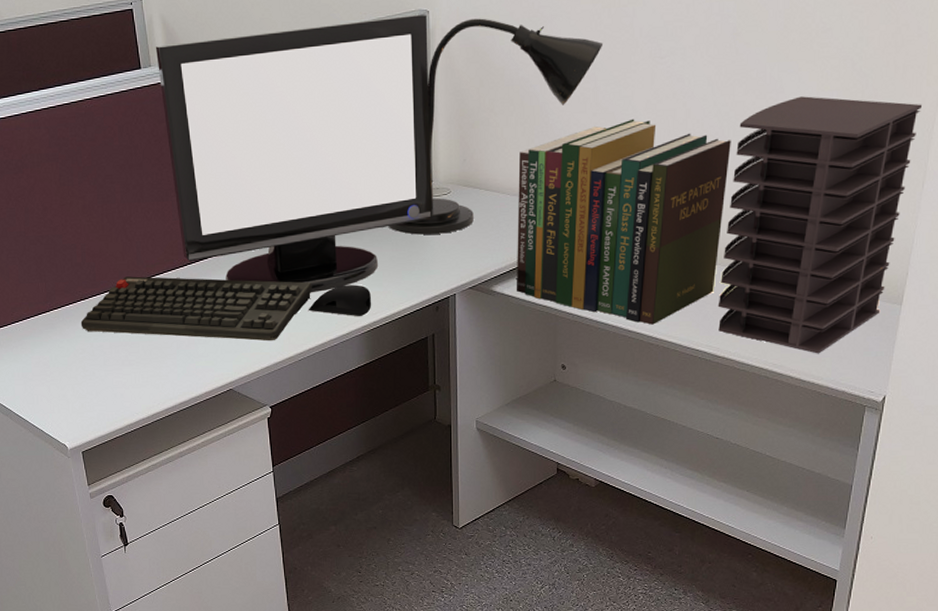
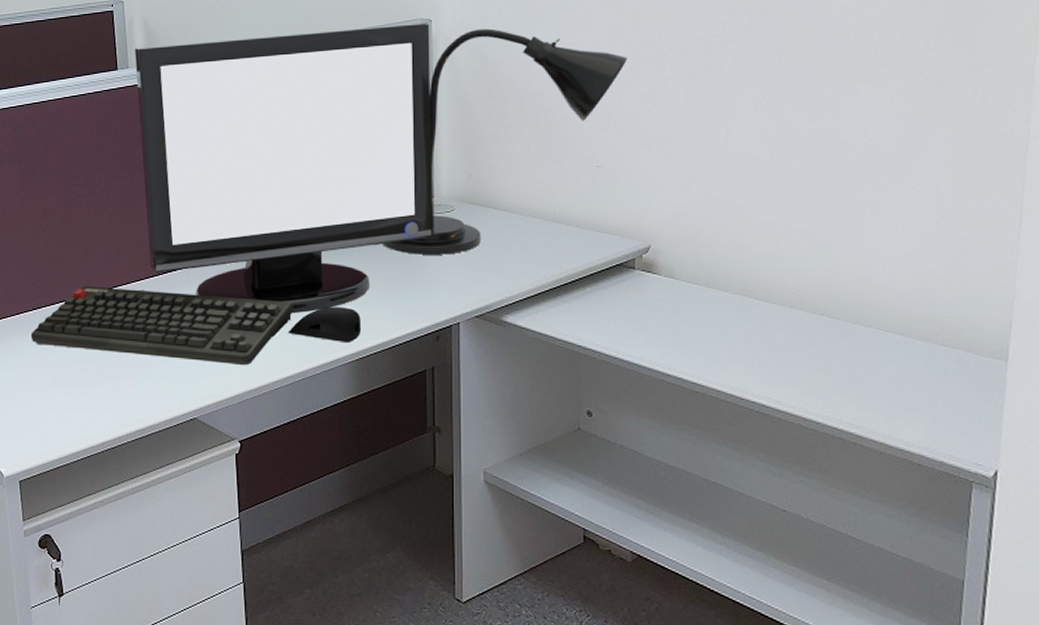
books: present [517,118,731,325] -> none [531,138,782,369]
file organizer: present [718,96,923,354] -> none [776,120,1011,415]

